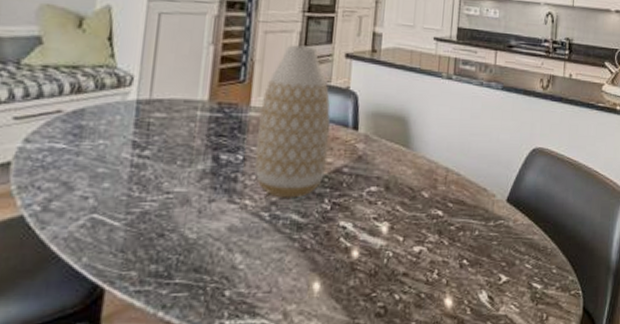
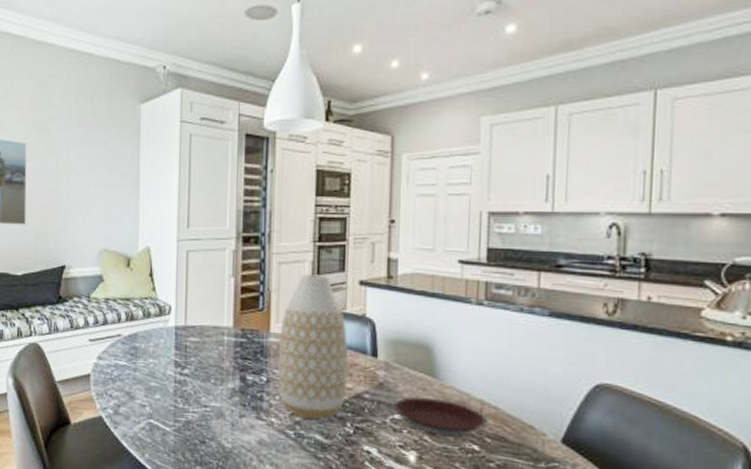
plate: none [371,167,450,205] -> present [394,396,487,438]

